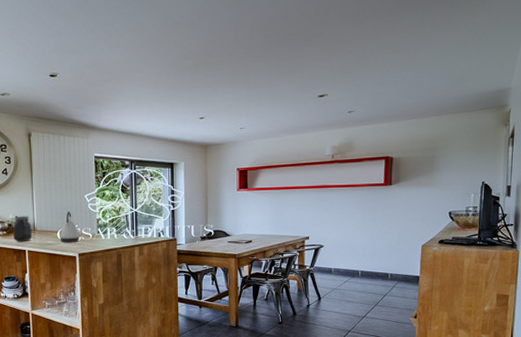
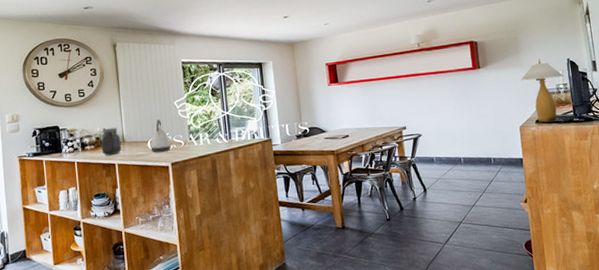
table lamp: none [431,179,476,244] -> present [521,58,564,123]

